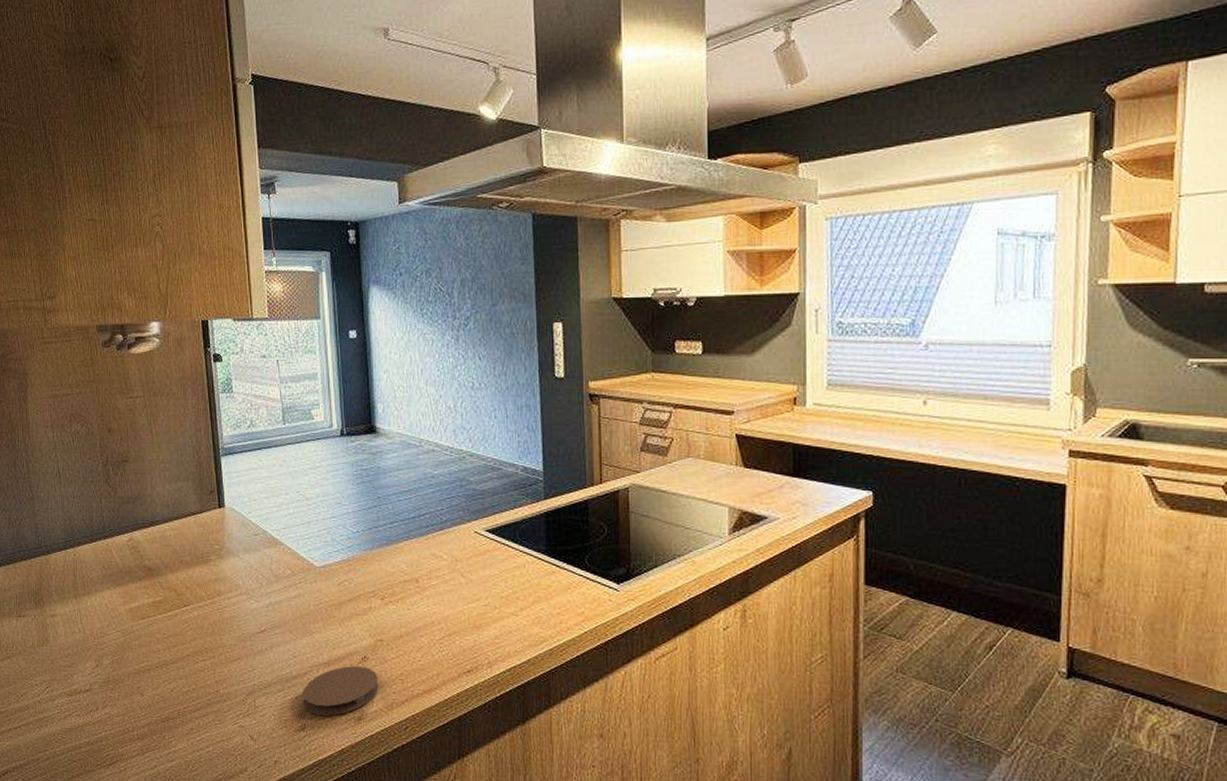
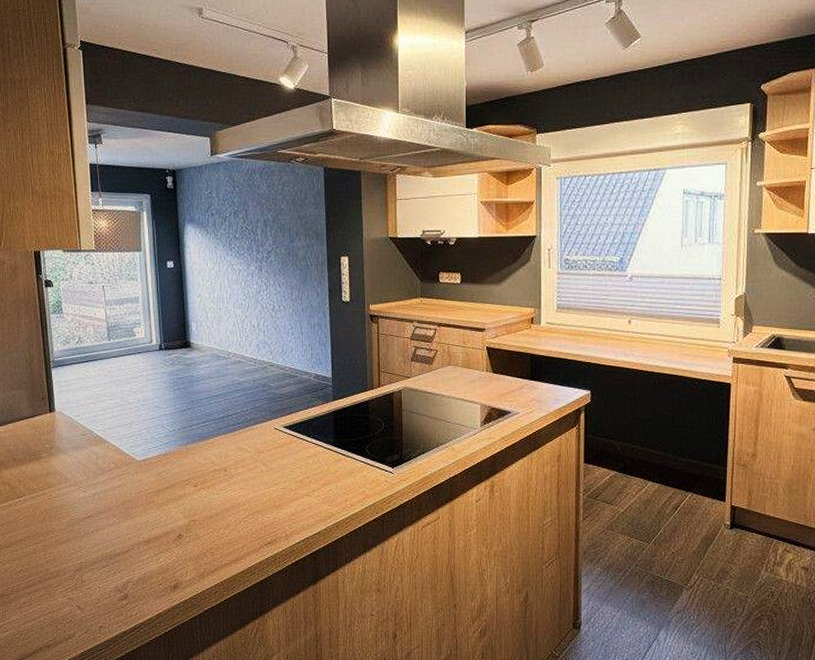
coaster: present [302,665,379,716] -> none [125,542,192,586]

